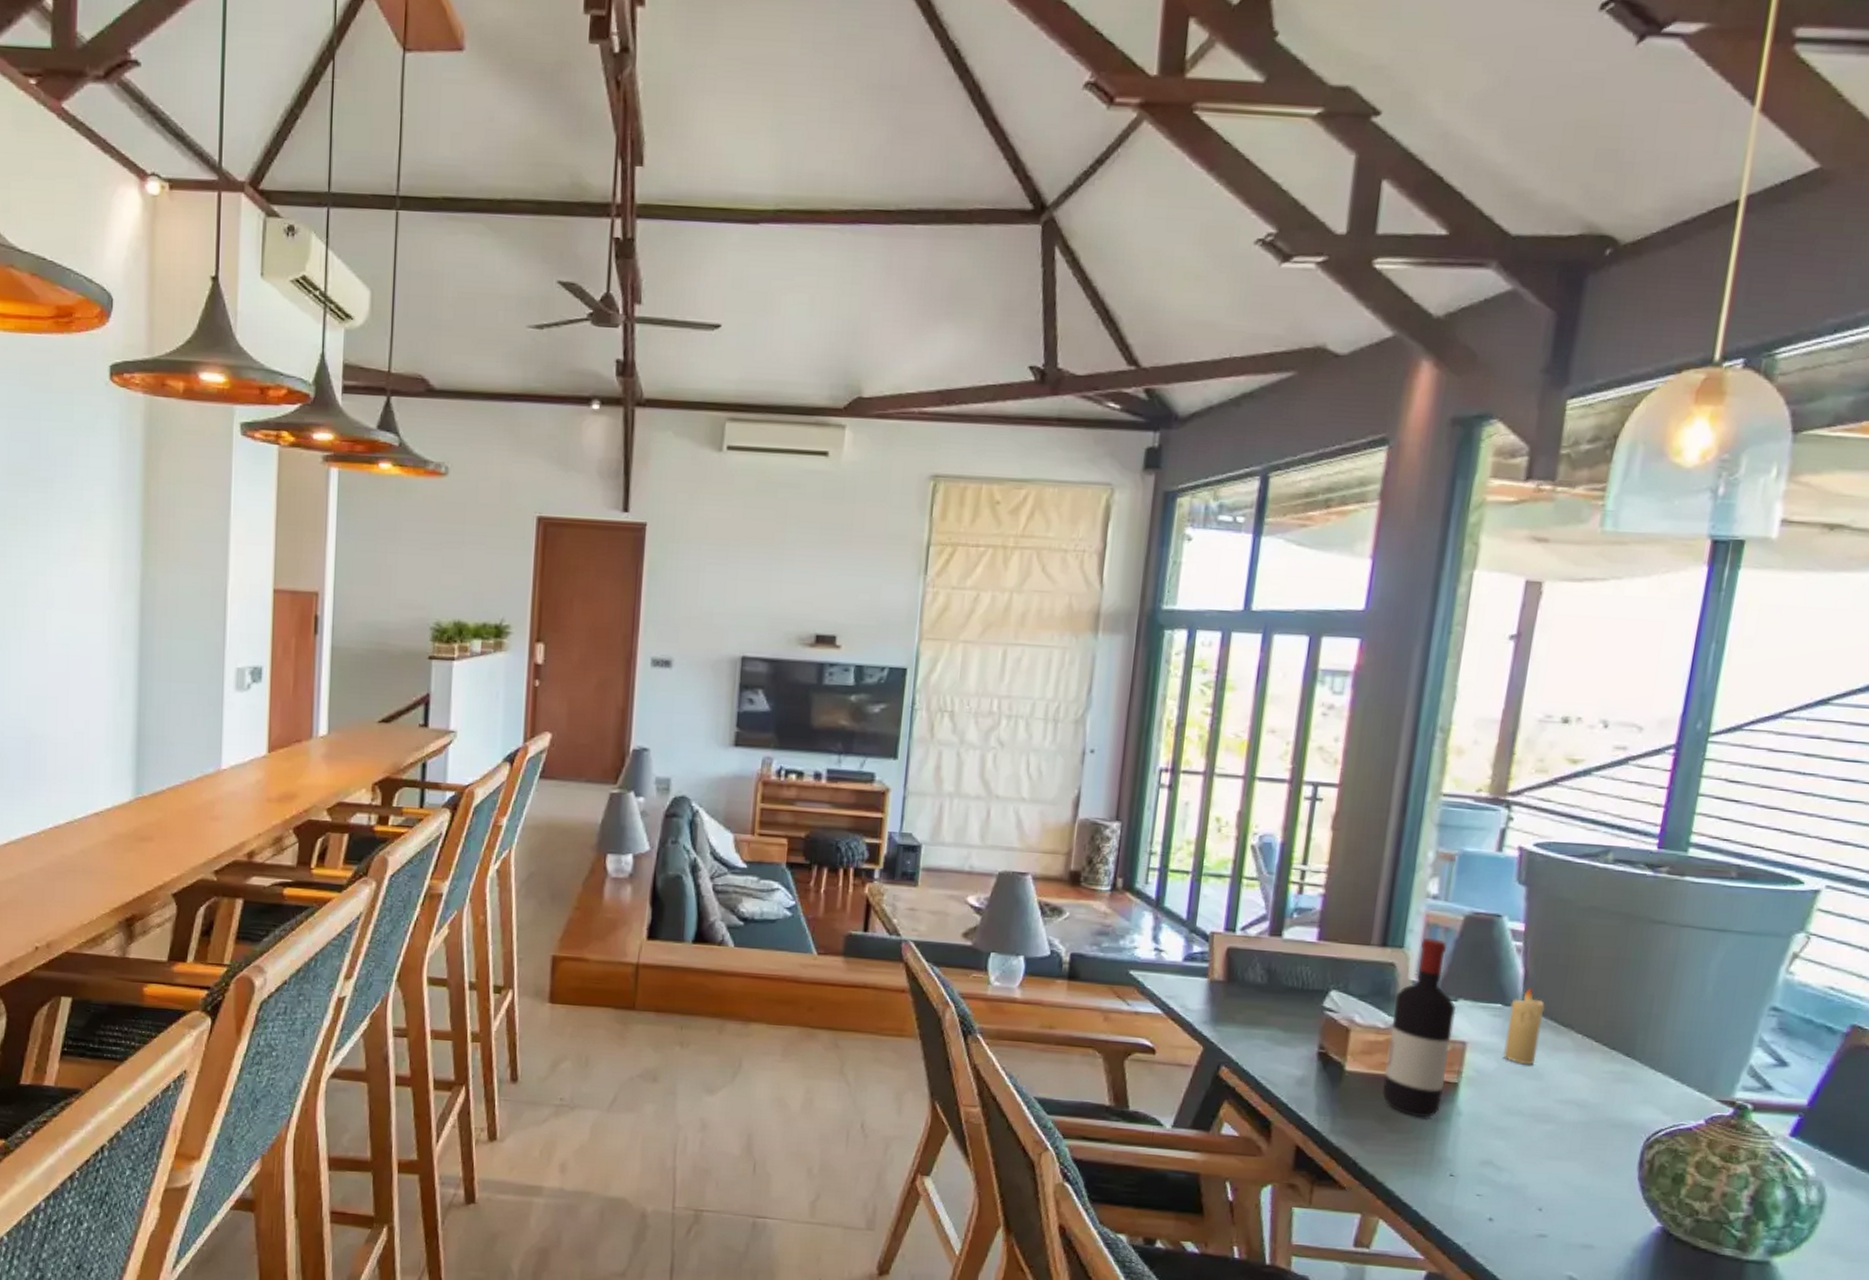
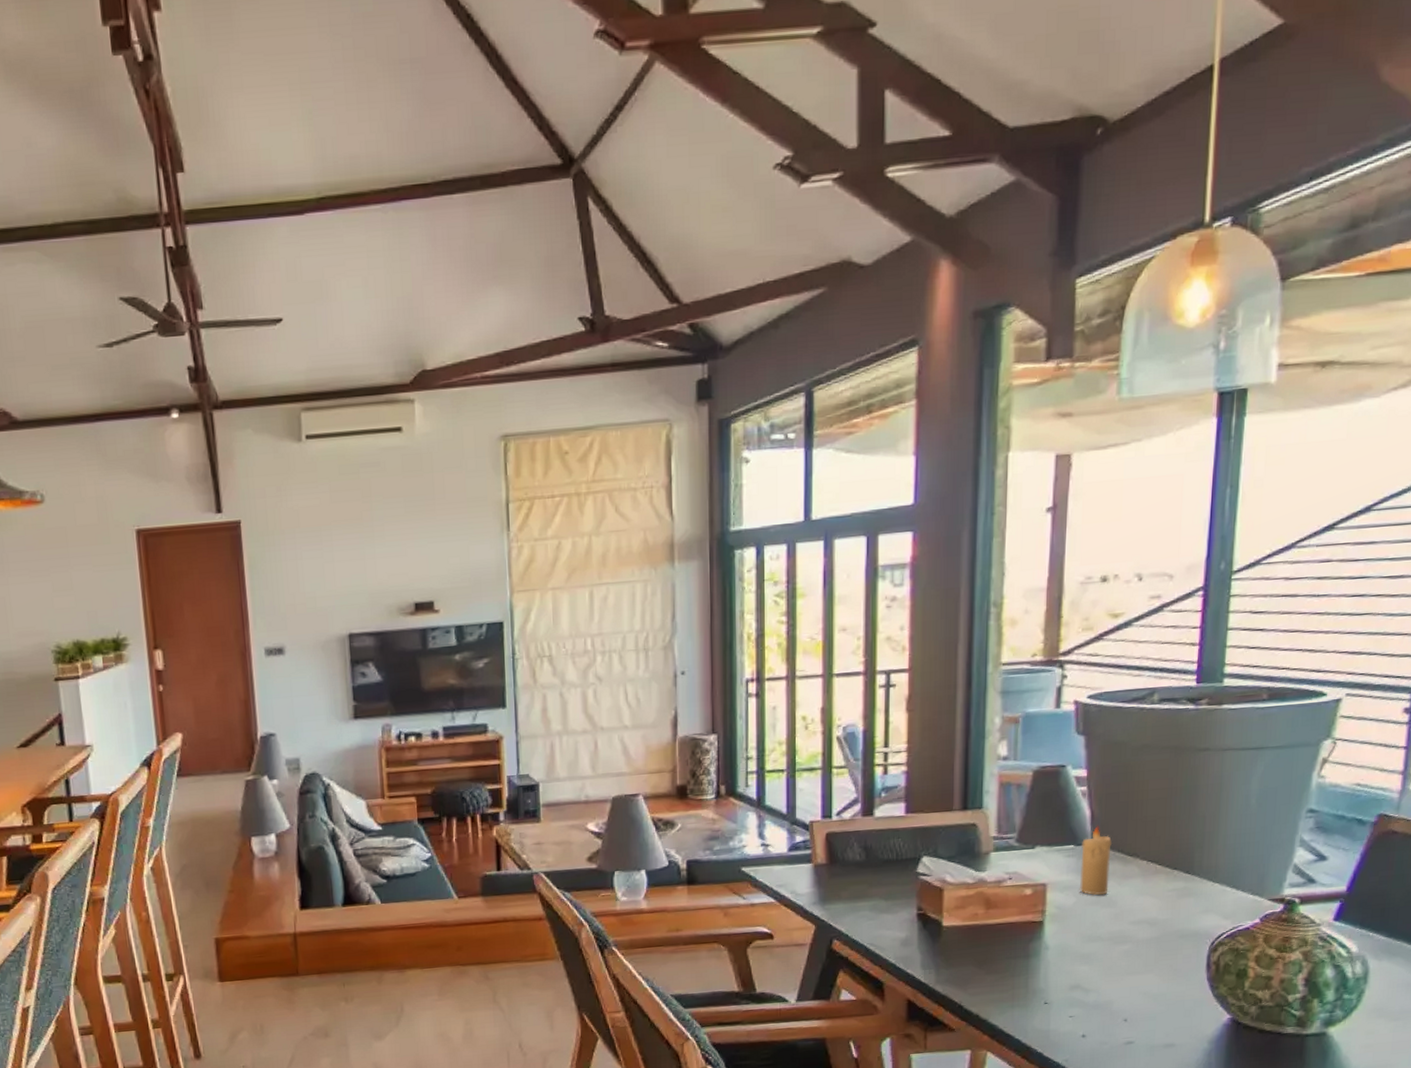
wine bottle: present [1382,937,1457,1118] -> none [977,795,1035,957]

